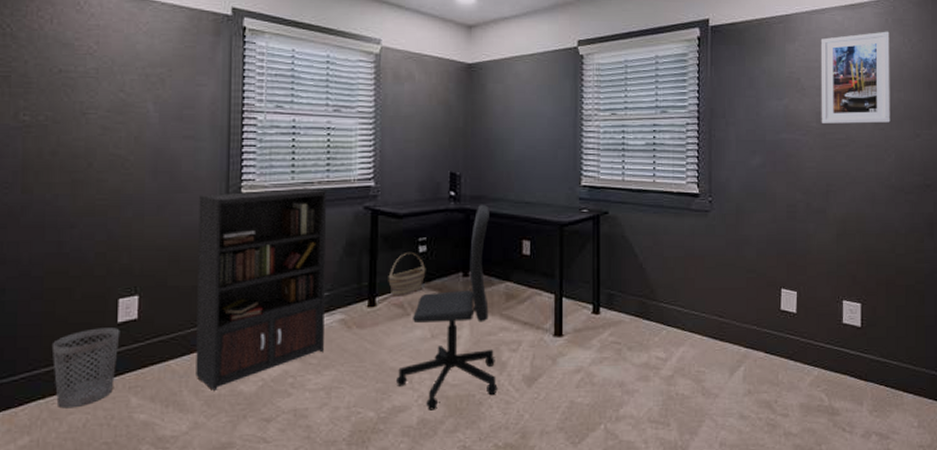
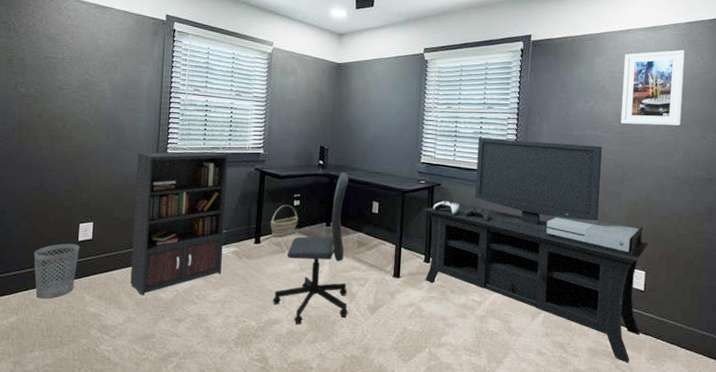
media console: none [588,150,862,418] -> present [424,137,648,363]

